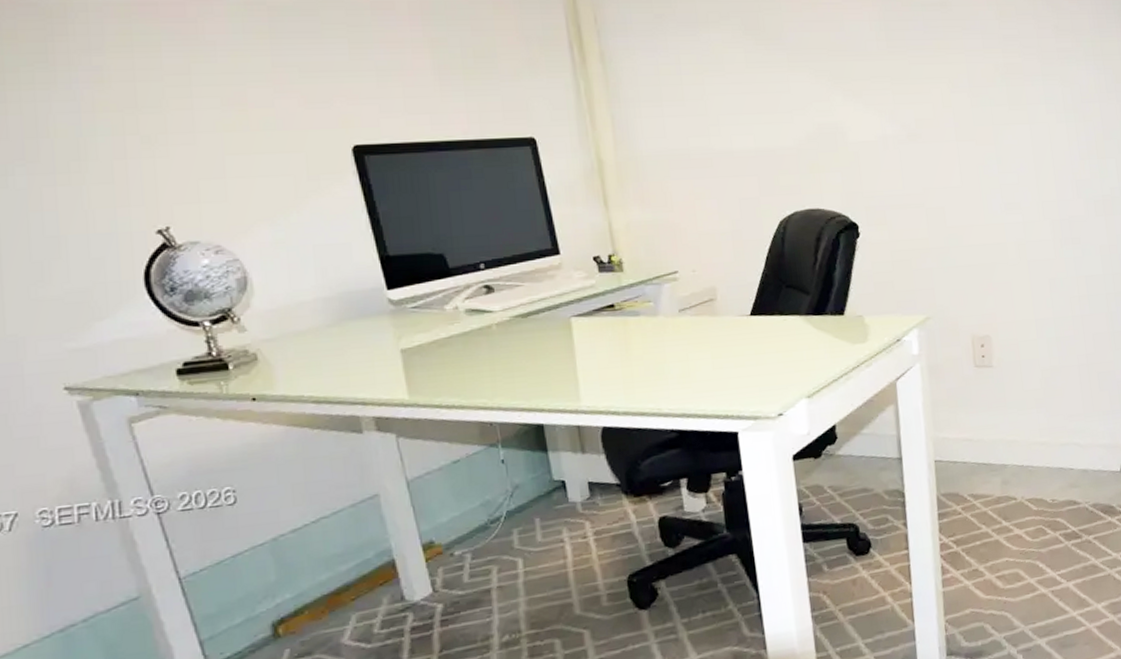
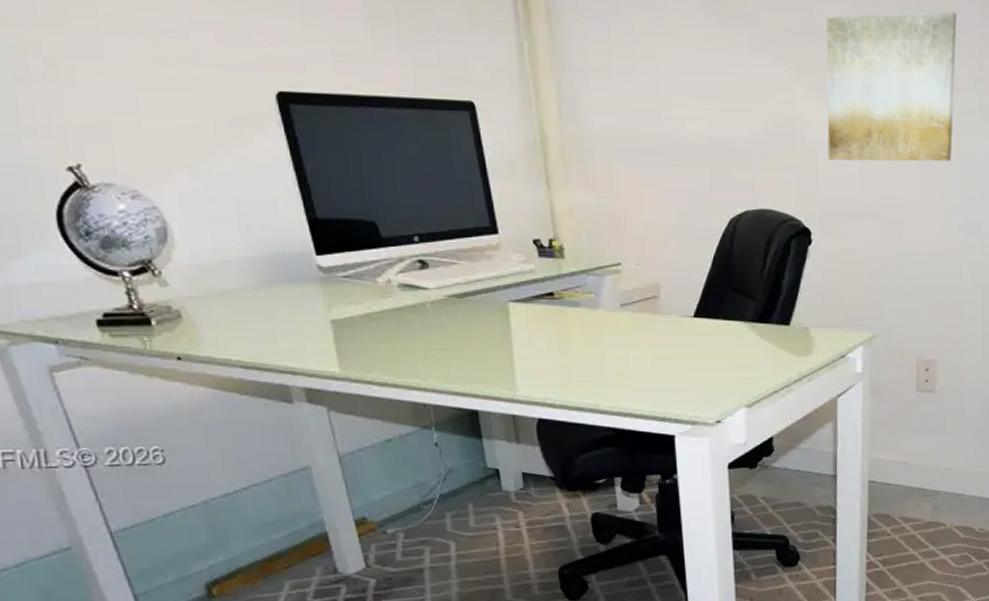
wall art: none [858,18,987,159] -> present [826,11,957,162]

